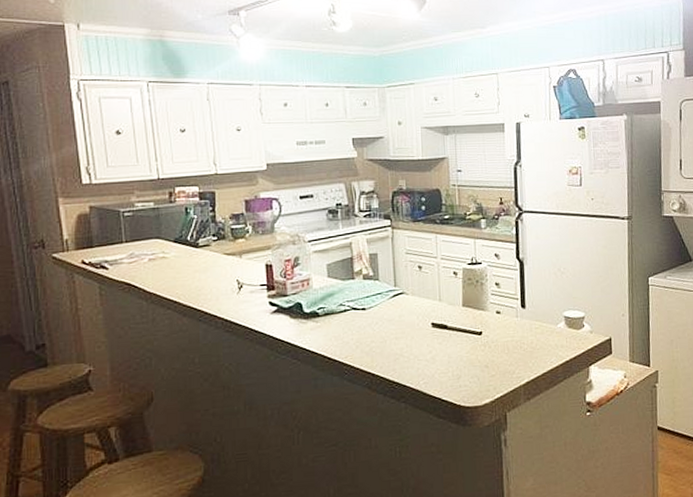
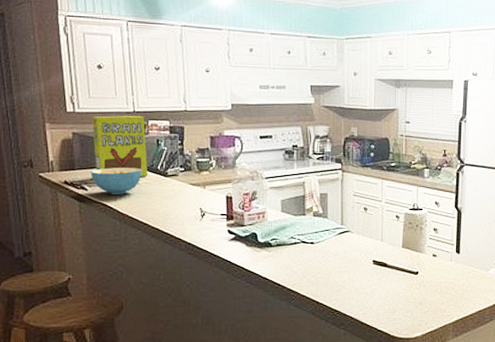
cereal box: none [111,183,177,250] -> present [92,115,148,177]
cereal bowl: none [111,240,170,272] -> present [90,167,142,194]

